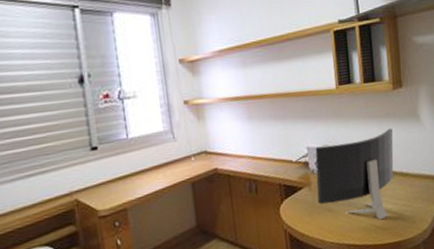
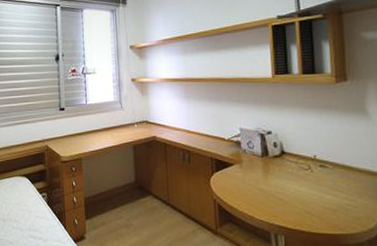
monitor: present [315,128,394,220] -> none [248,119,335,209]

